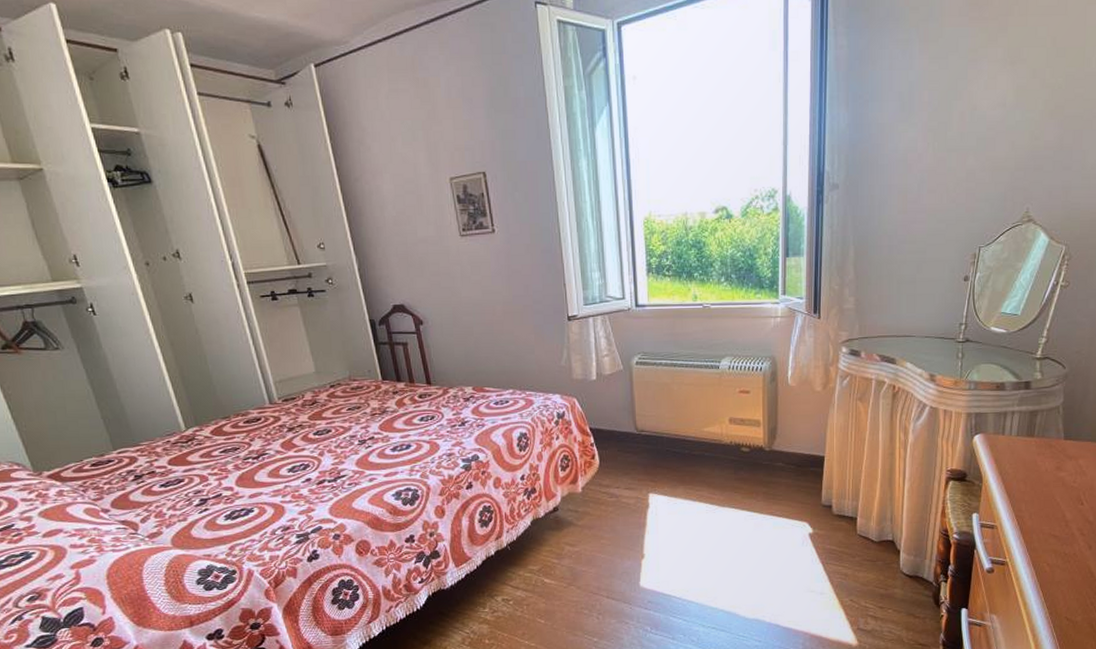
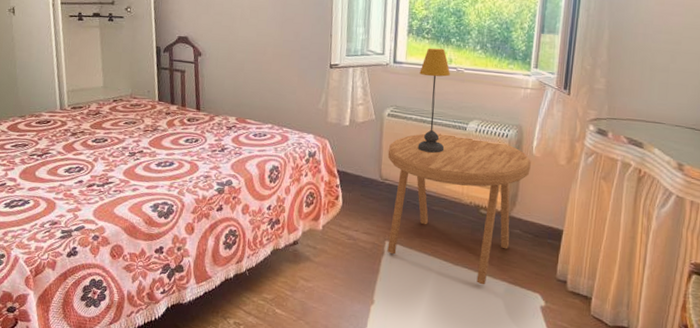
side table: none [640,374,787,522] -> present [387,133,531,285]
table lamp: none [664,285,699,397] -> present [417,48,451,153]

